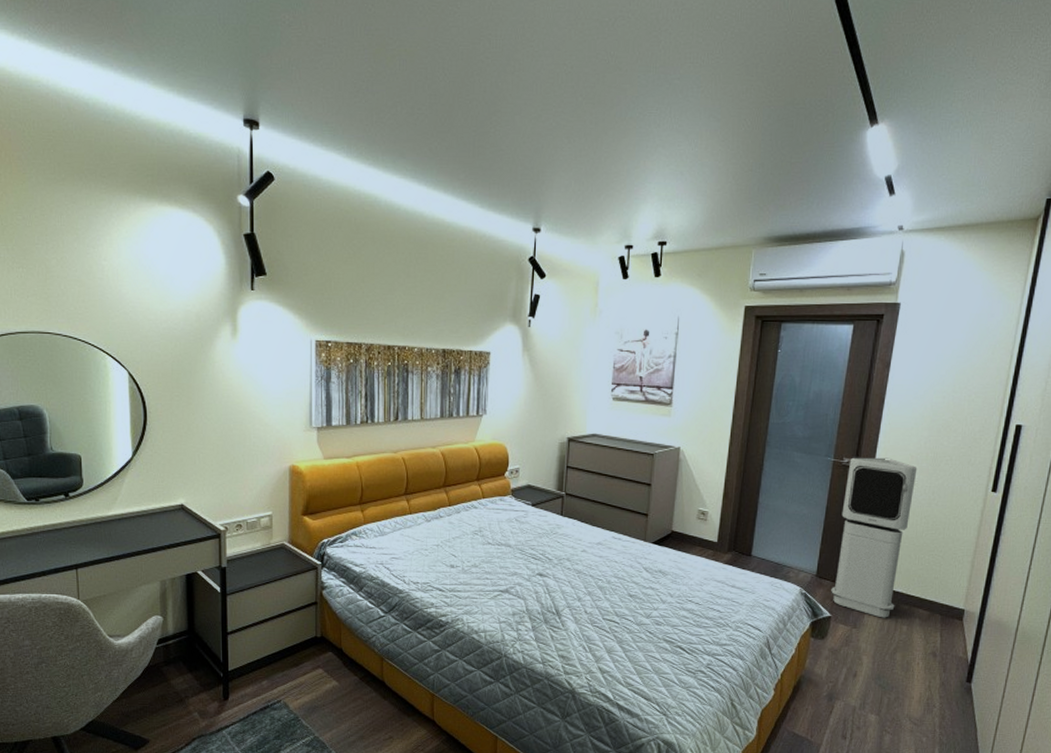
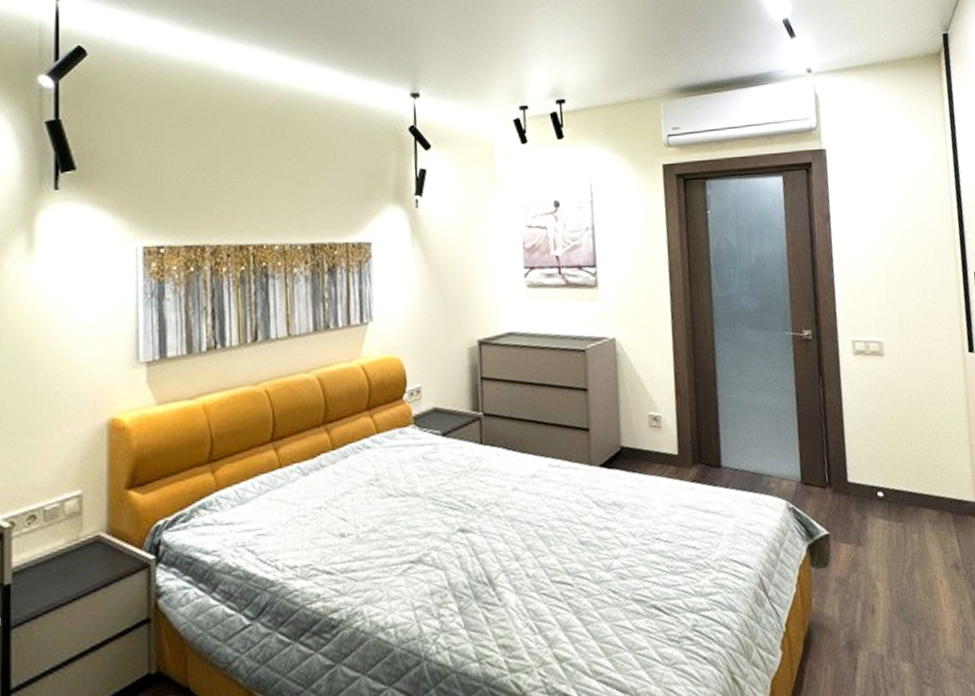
air purifier: present [831,457,917,618] -> none [810,324,899,528]

